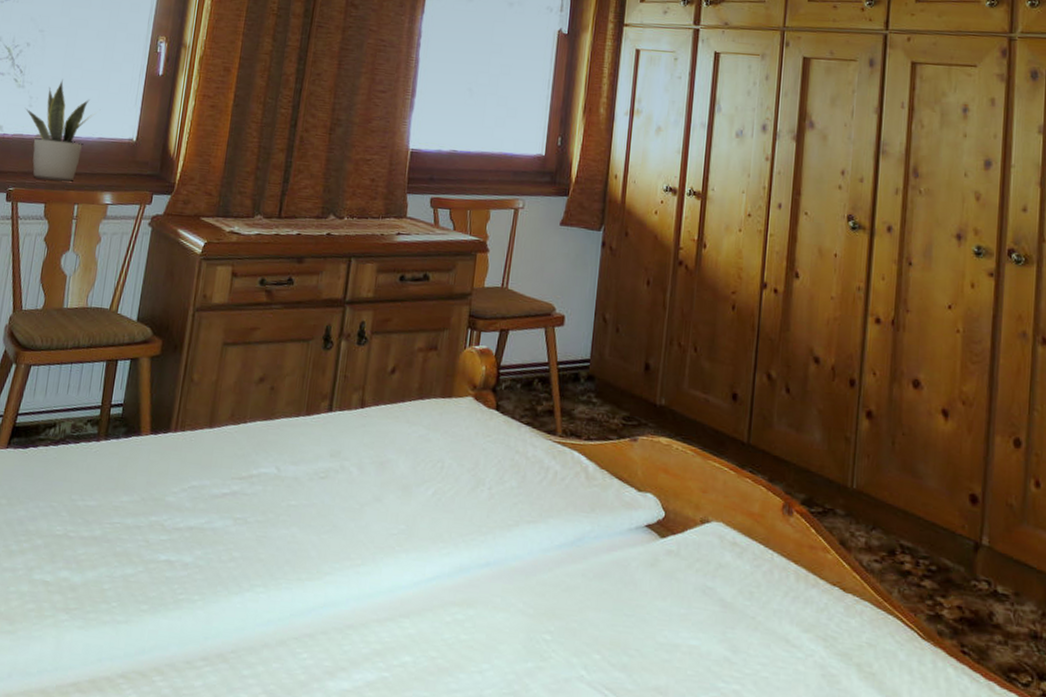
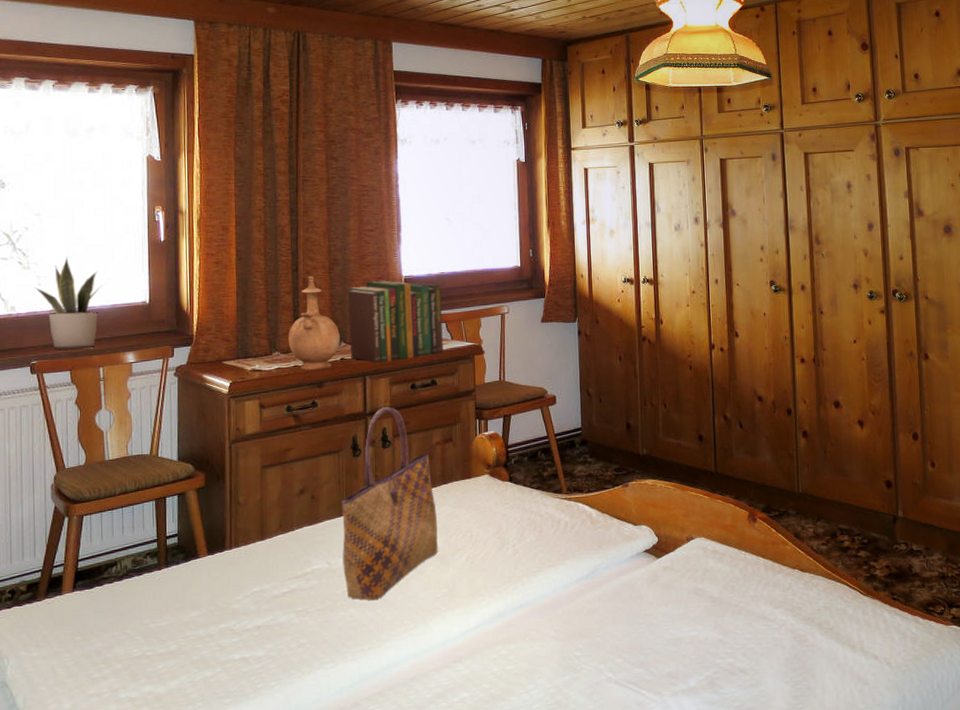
vase: none [273,134,331,243] -> present [288,275,340,371]
tote bag: none [292,297,409,523] -> present [342,407,438,601]
books: none [339,149,451,246] -> present [348,280,443,363]

